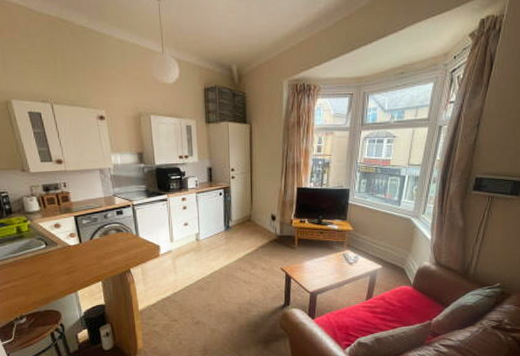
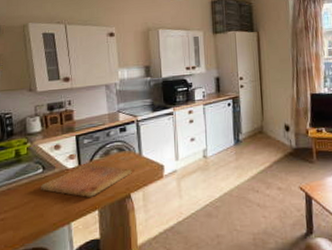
cutting board: none [46,242,130,271] -> present [41,164,132,197]

